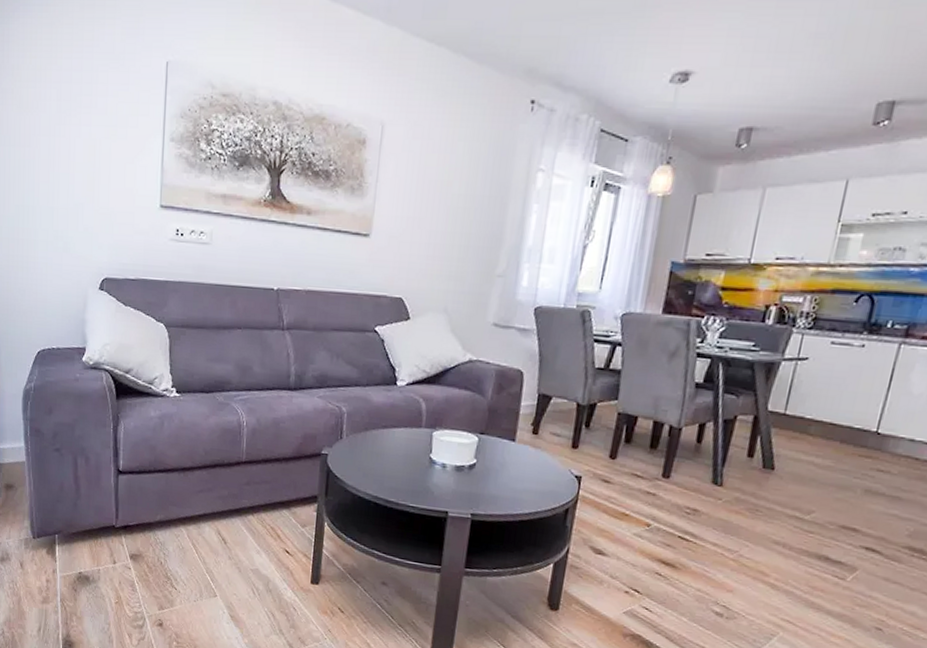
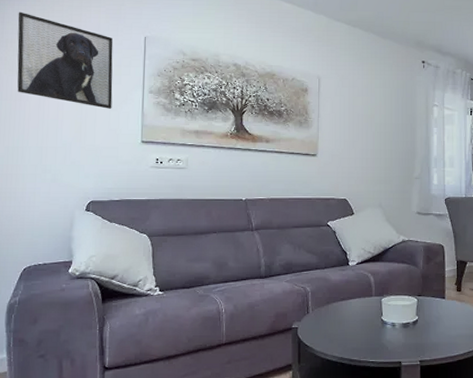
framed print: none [23,26,130,161] -> present [17,11,113,109]

